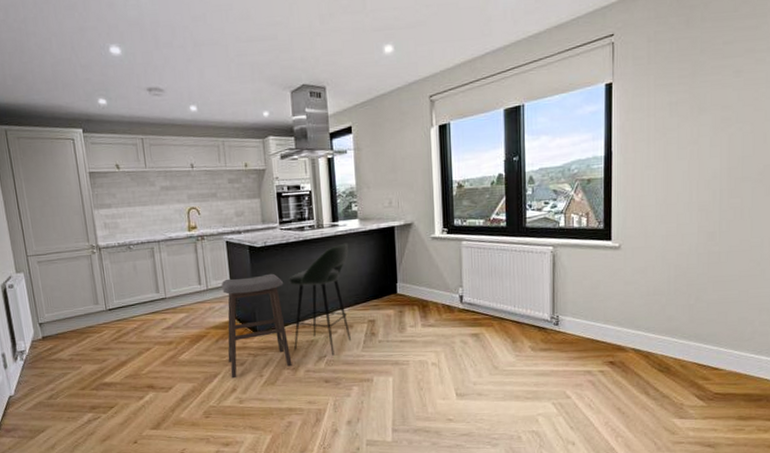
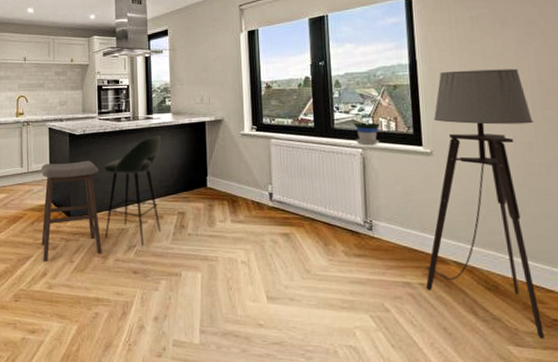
flowerpot: none [545,219,573,244] -> present [353,122,381,146]
floor lamp: none [605,157,719,411] -> present [425,69,544,339]

